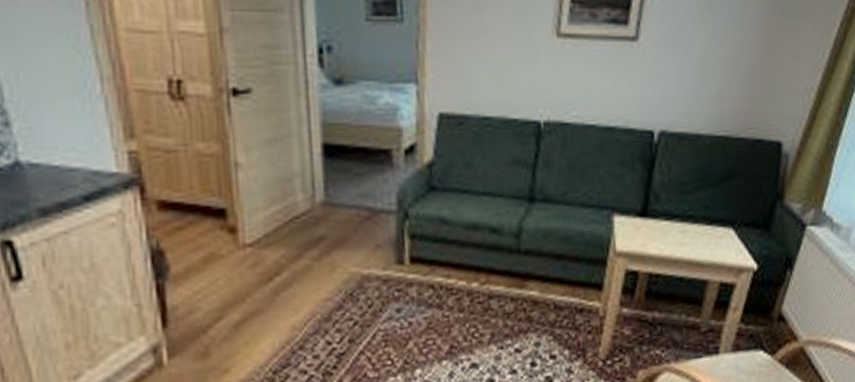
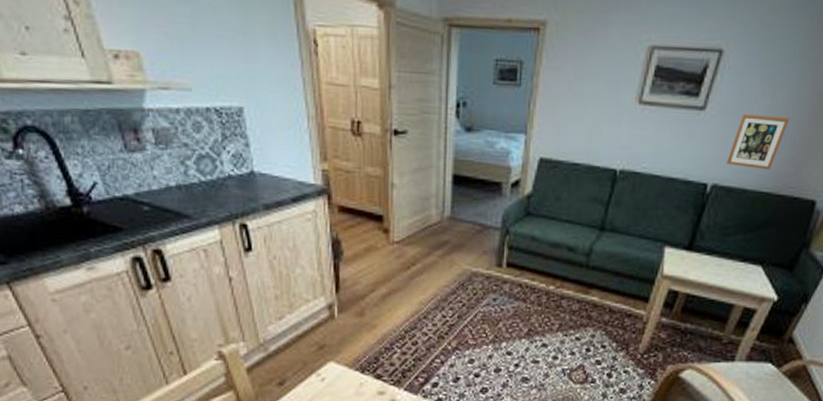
picture frame: none [672,42,737,109] -> present [726,113,789,170]

